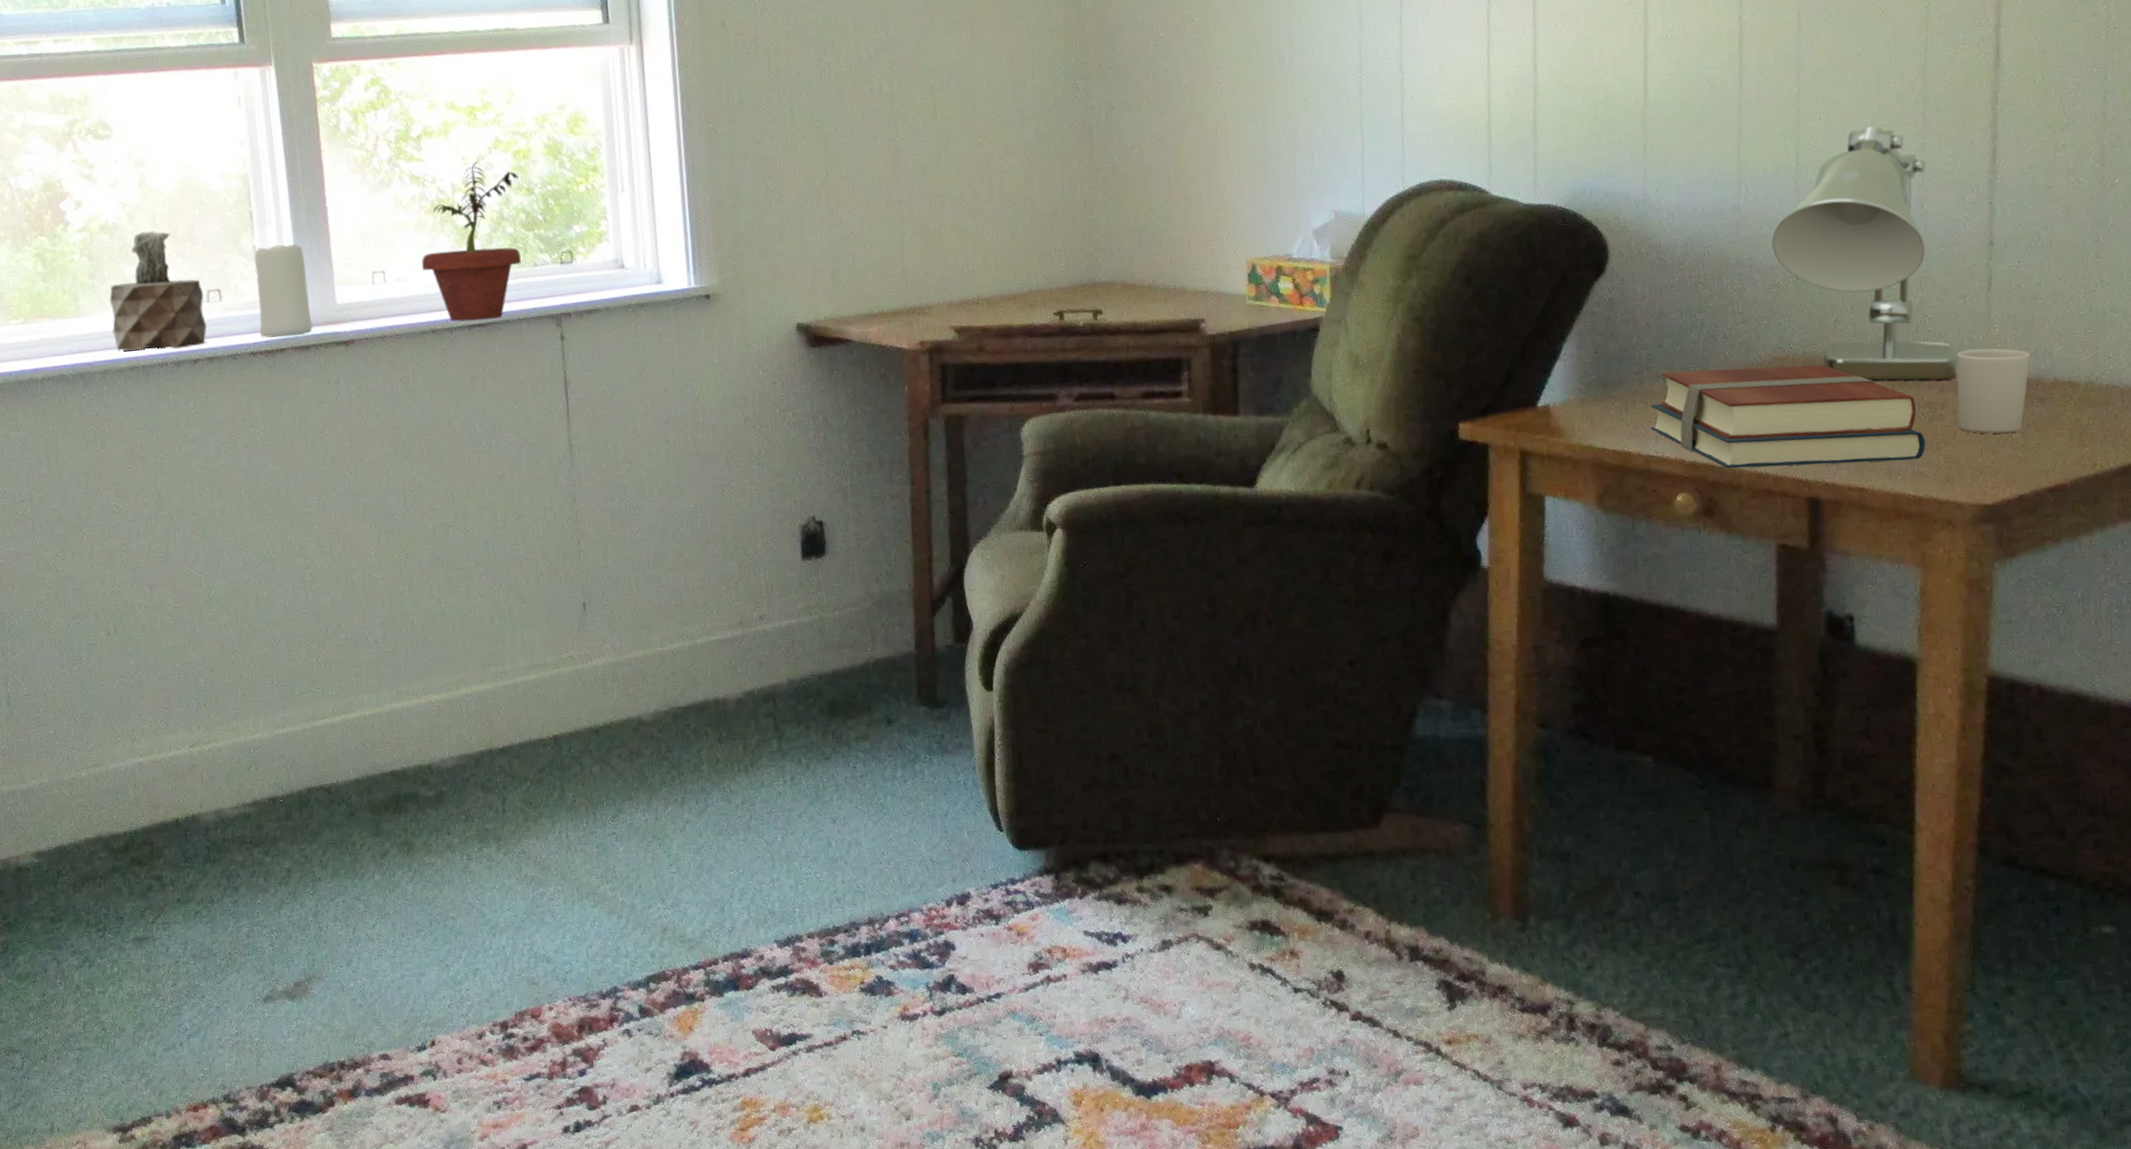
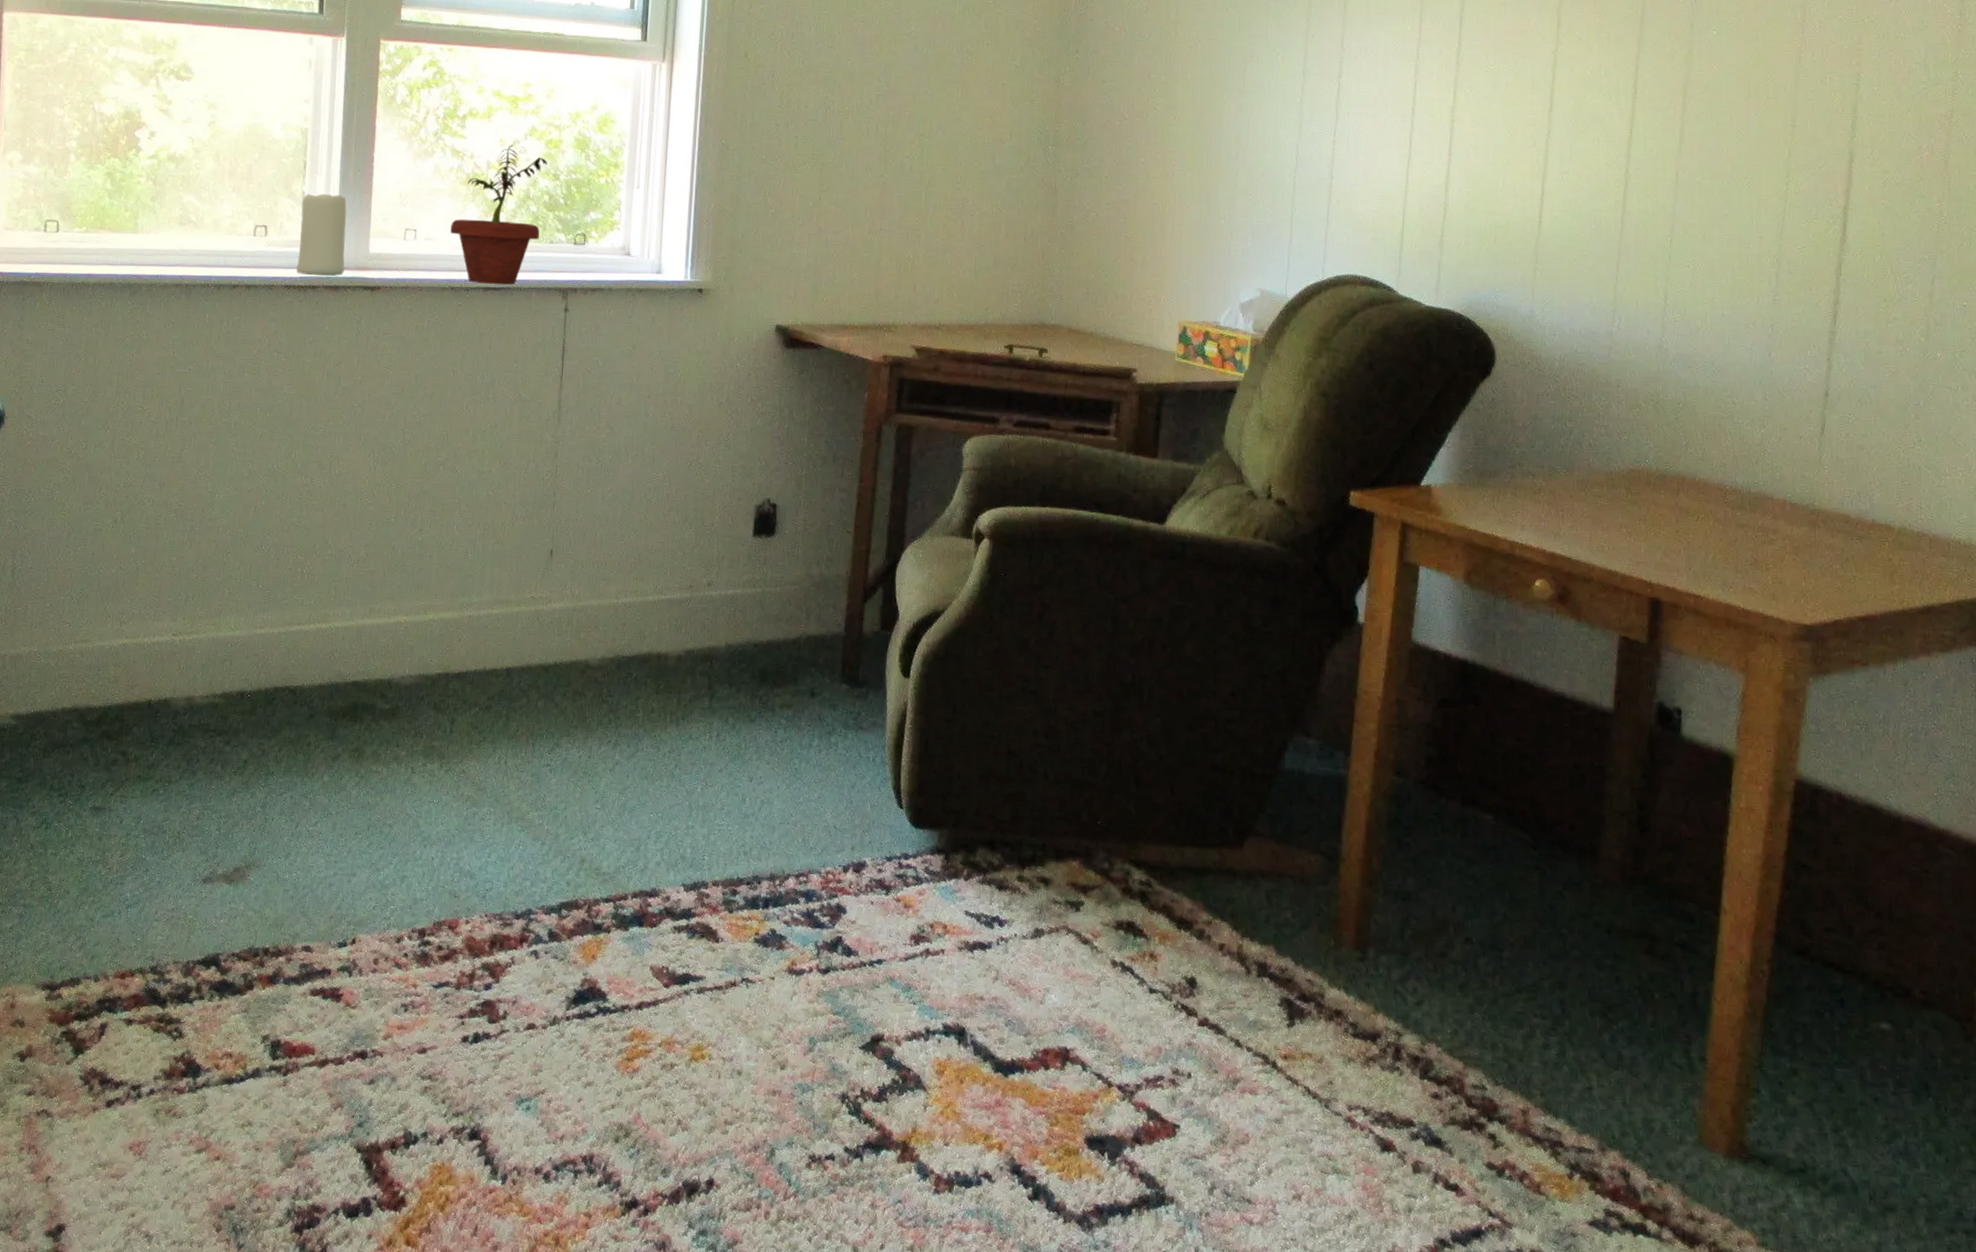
succulent plant: present [109,231,207,352] -> none [164,166,252,274]
books: present [1650,364,1926,469] -> none [1518,469,1756,576]
desk lamp: present [1771,126,1958,380] -> none [1637,279,1790,509]
mug: present [1956,348,2031,434] -> none [1785,485,1854,564]

